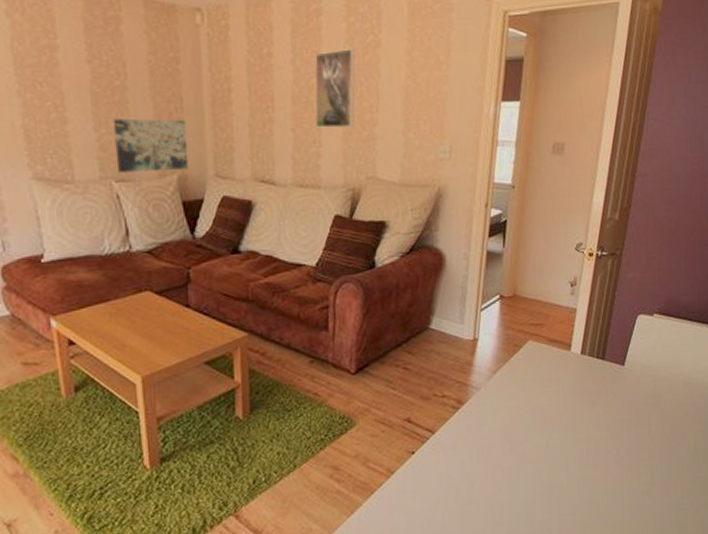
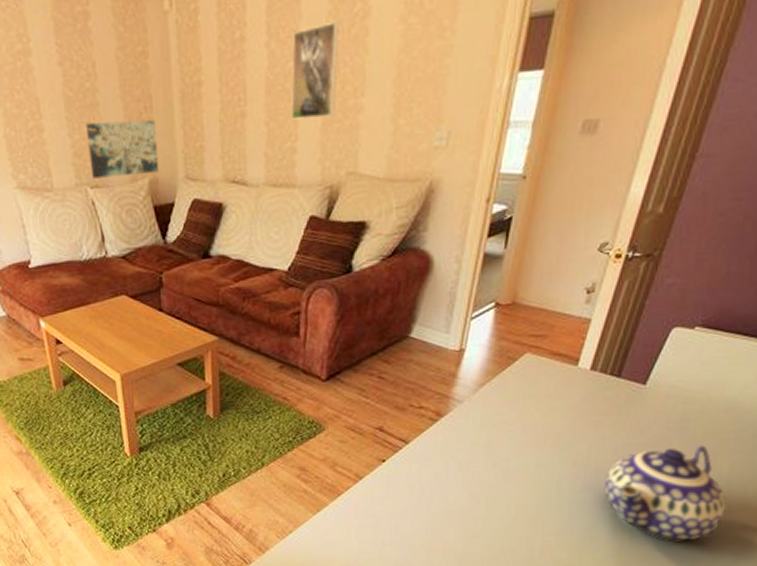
teapot: none [604,417,698,510] -> present [605,445,726,541]

